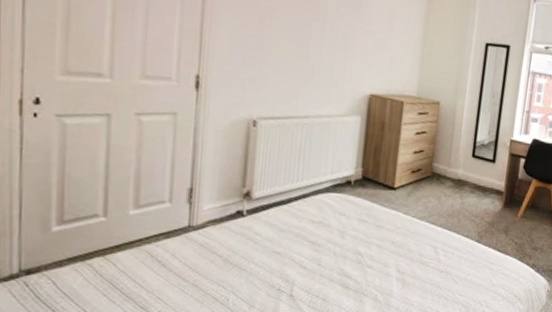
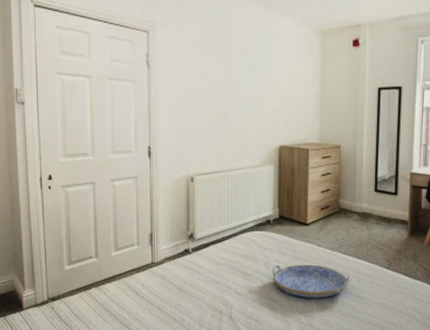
serving tray: none [347,234,439,274] -> present [271,264,352,298]

